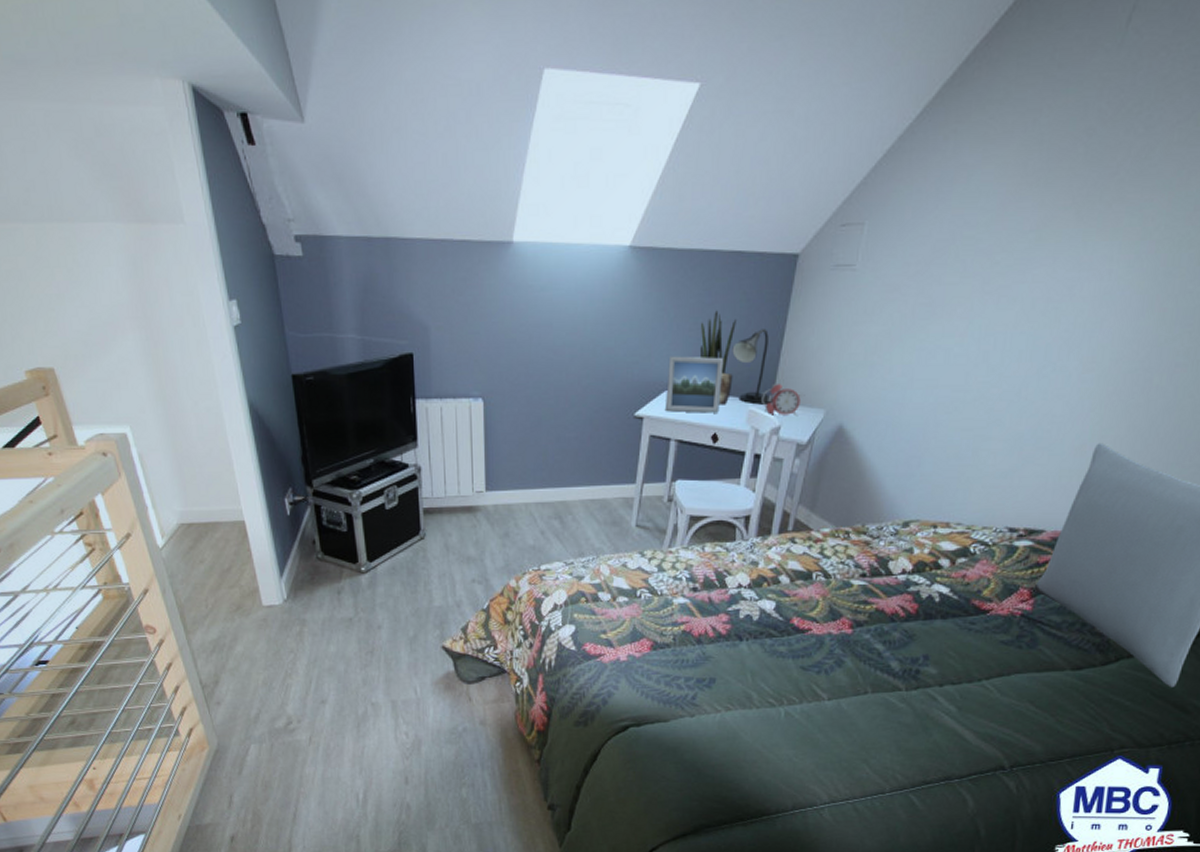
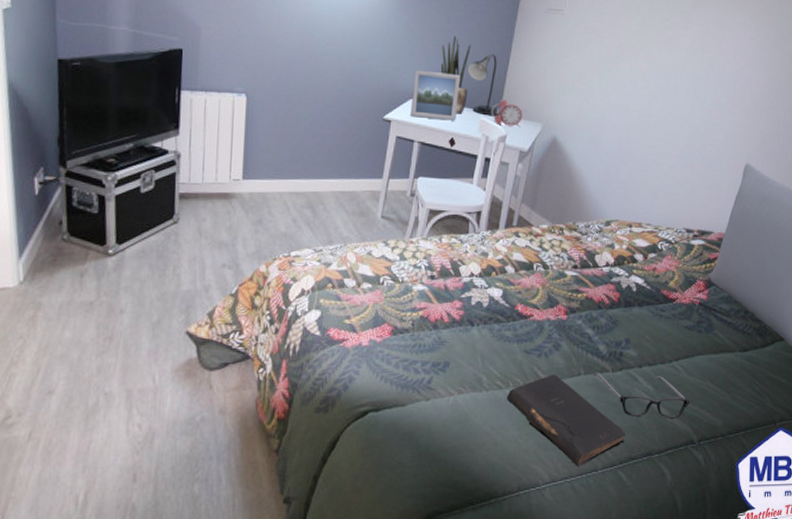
book: none [780,692,921,788] -> present [506,374,626,466]
eyeglasses: none [882,690,1001,742] -> present [593,371,689,418]

